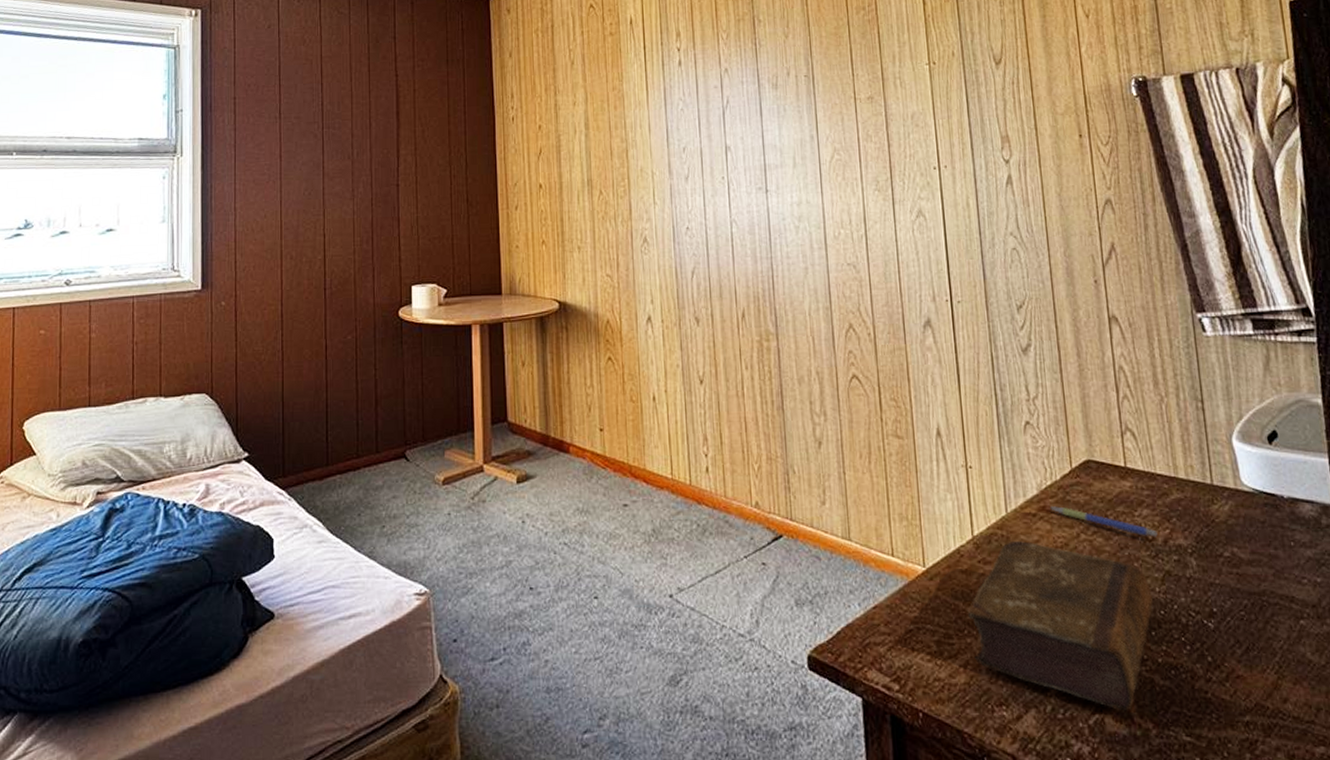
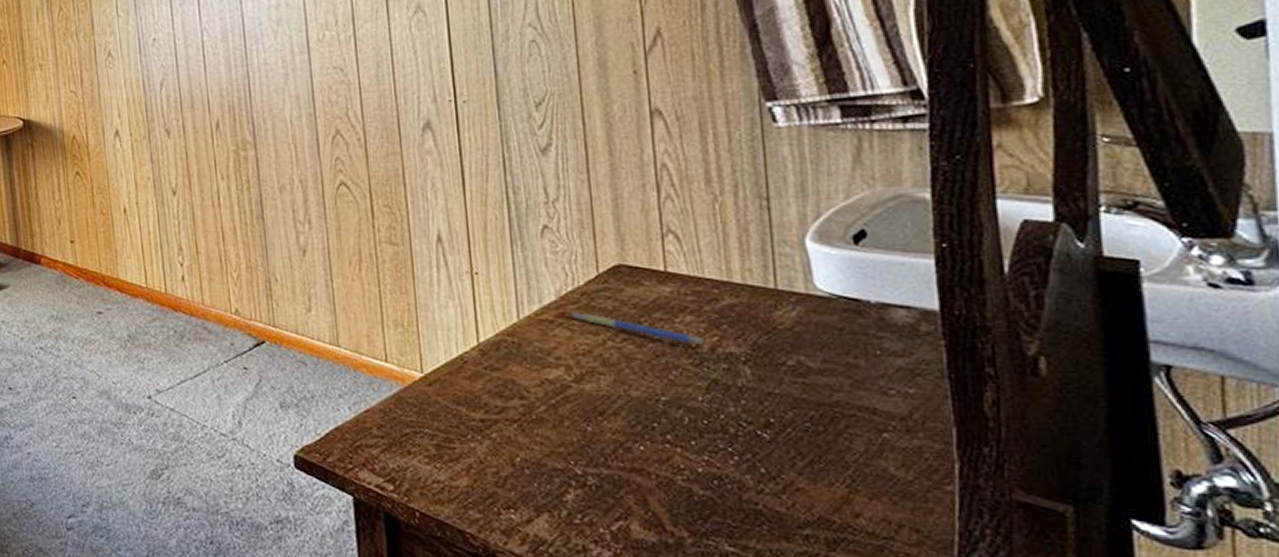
book: present [967,540,1154,711] -> none [471,347,695,519]

